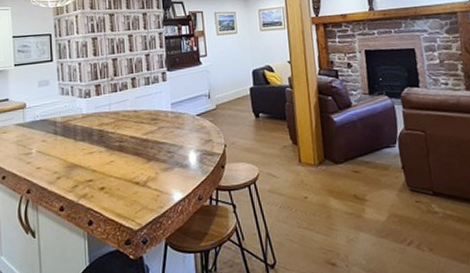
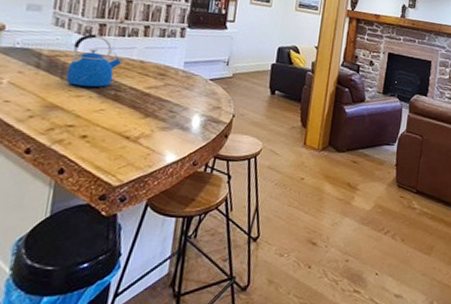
kettle: none [78,95,120,144] -> present [66,34,123,88]

